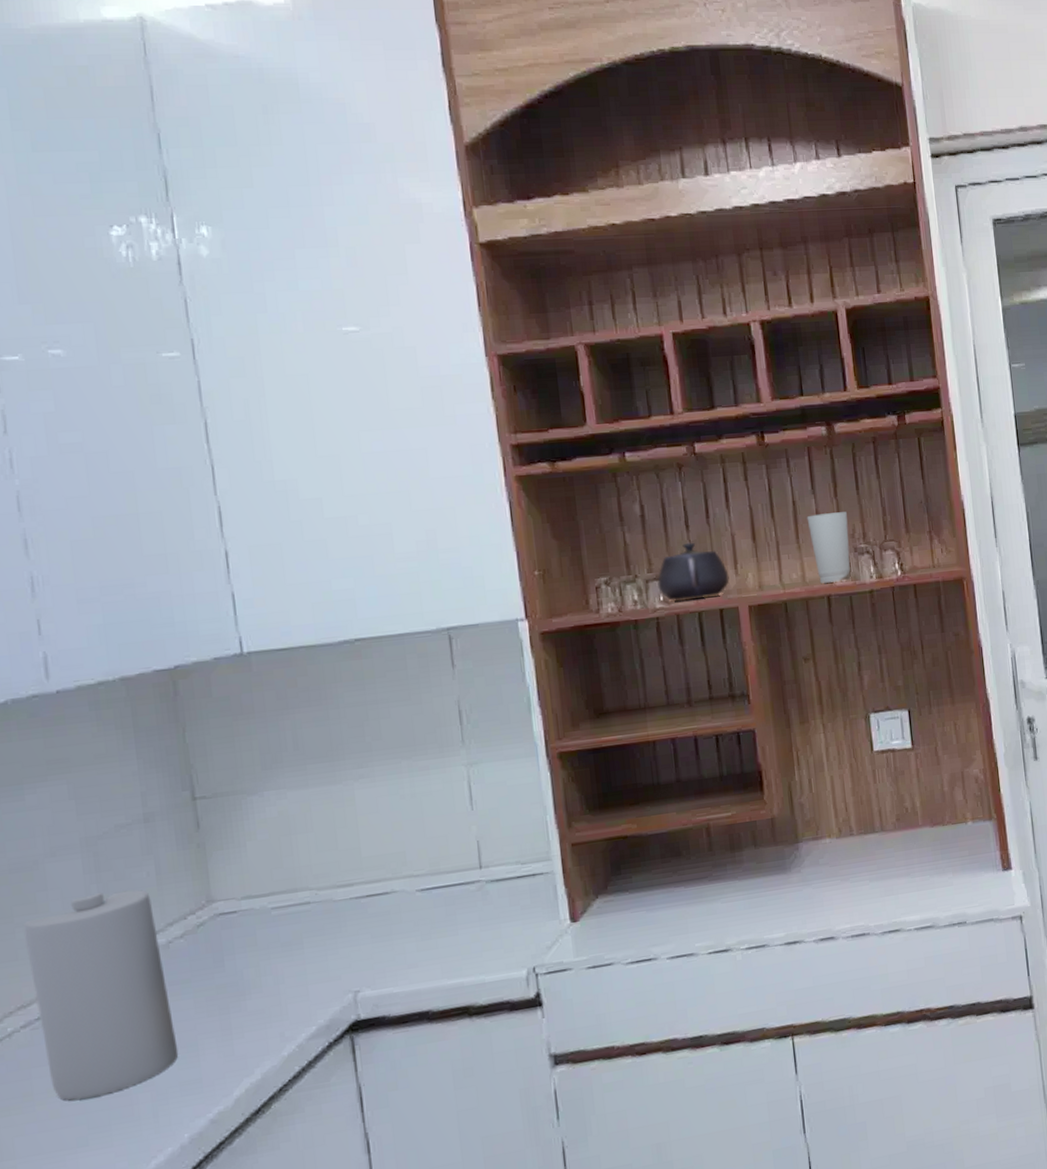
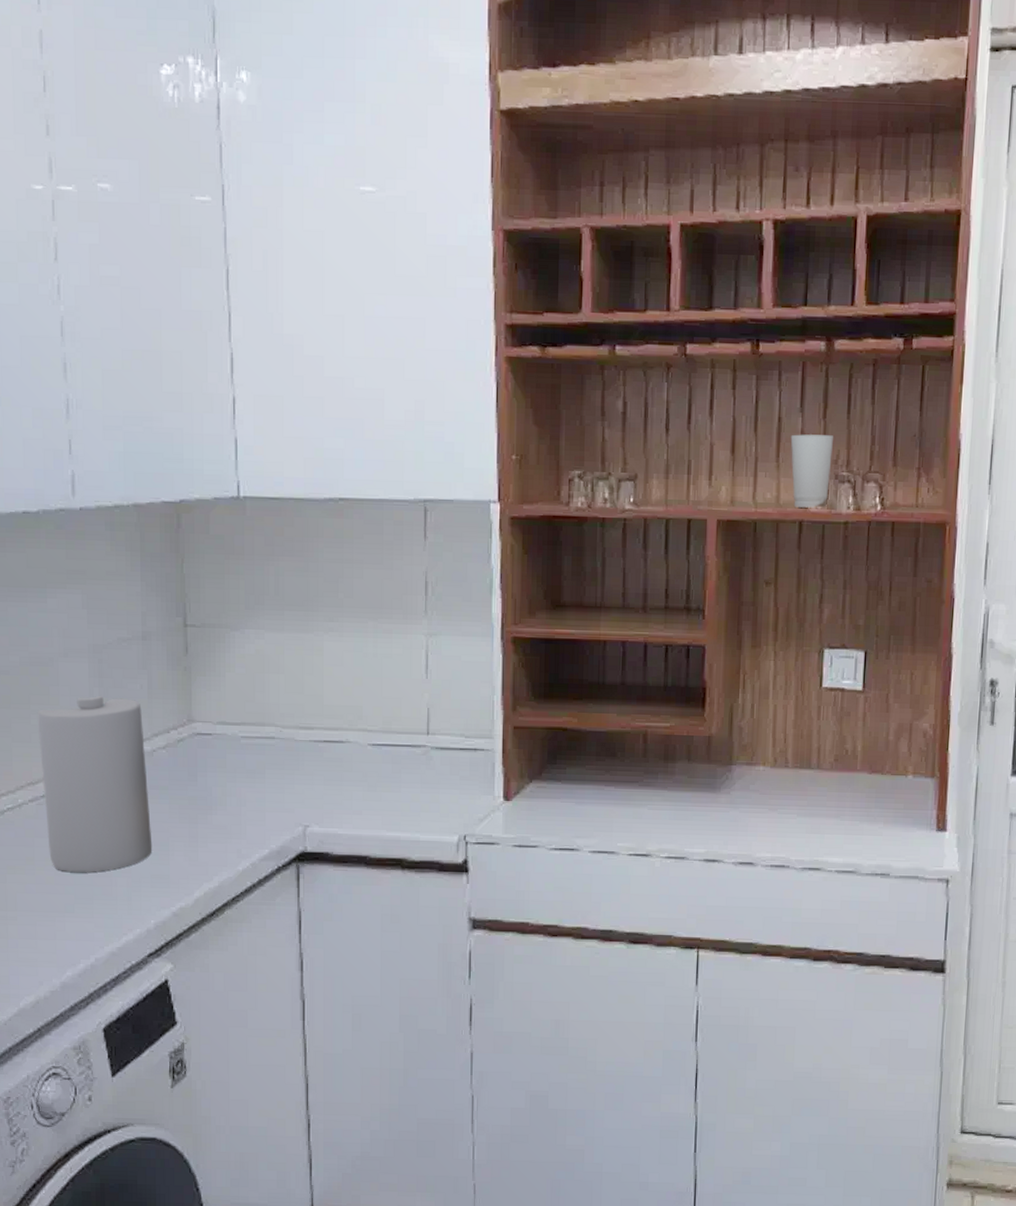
teapot: present [657,542,730,601] -> none [630,446,702,505]

